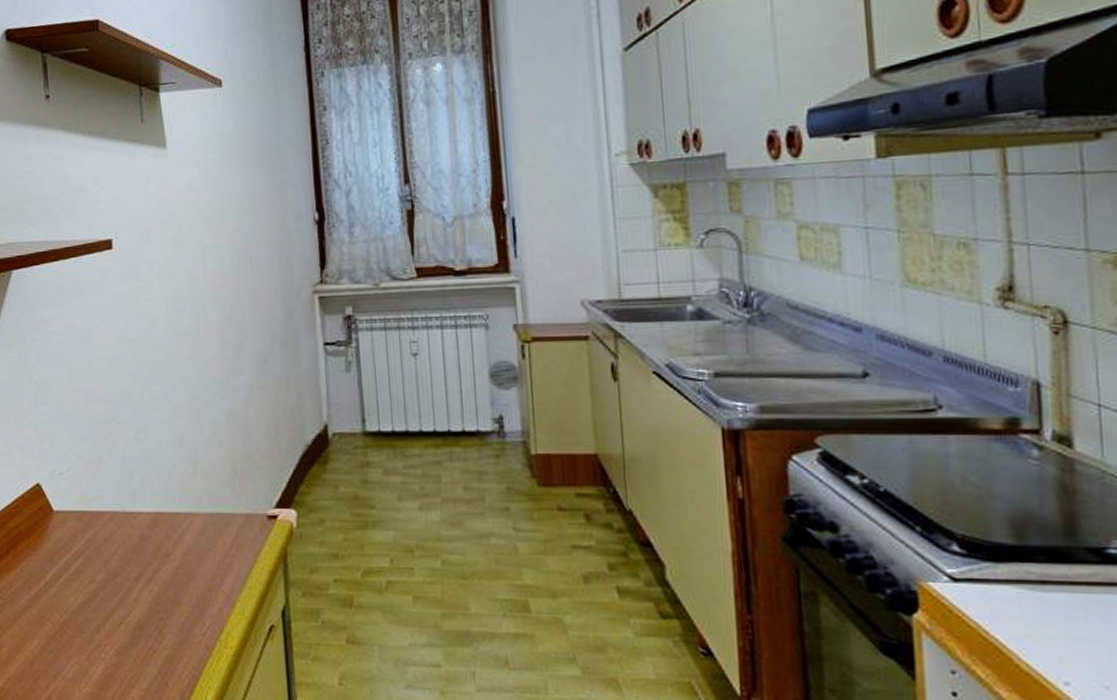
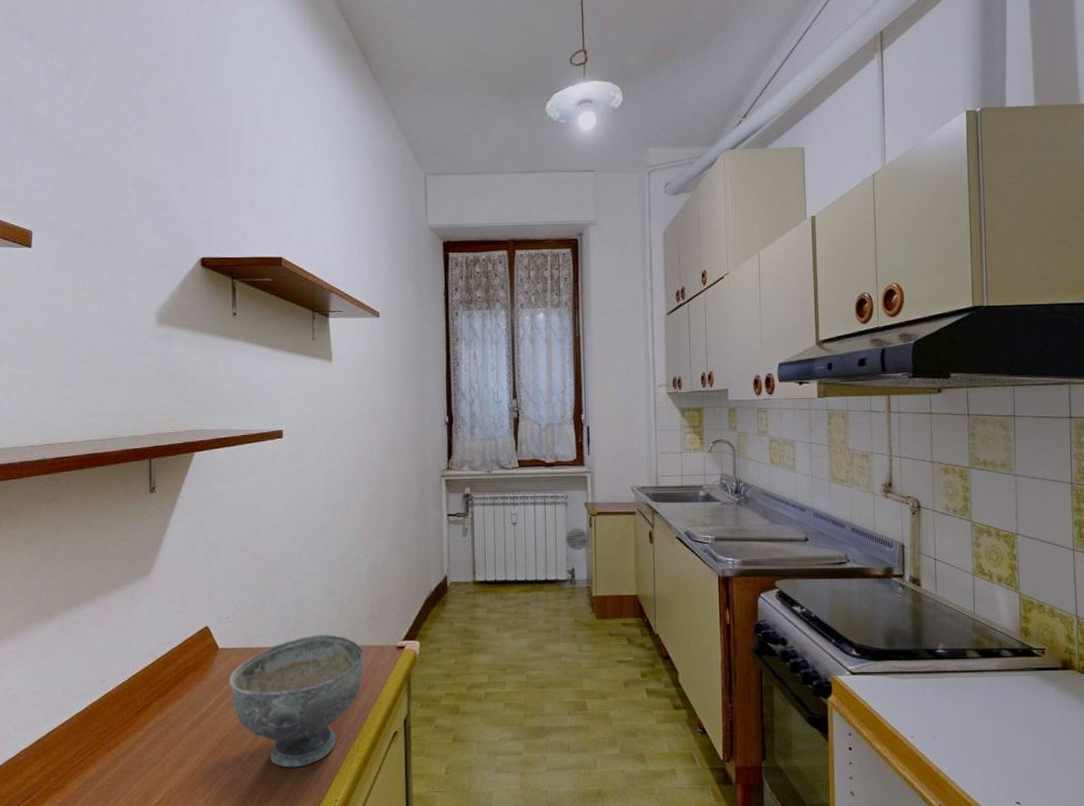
bowl: none [67,498,228,663] -> present [229,635,364,768]

